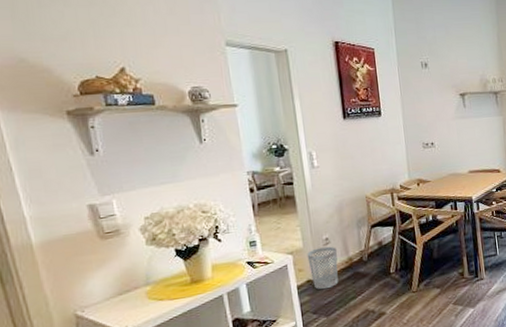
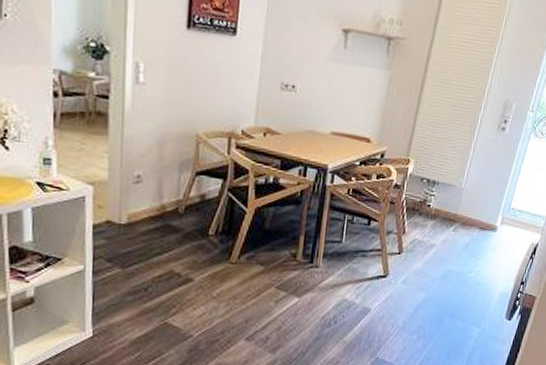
wastebasket: present [307,246,339,290] -> none [111,184,150,236]

